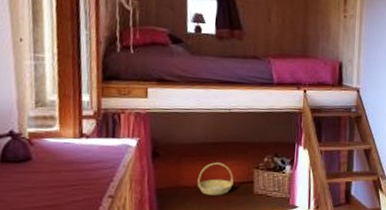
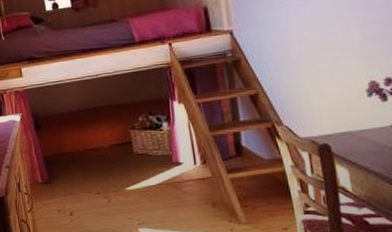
basket: present [197,162,234,195] -> none [77,127,112,159]

